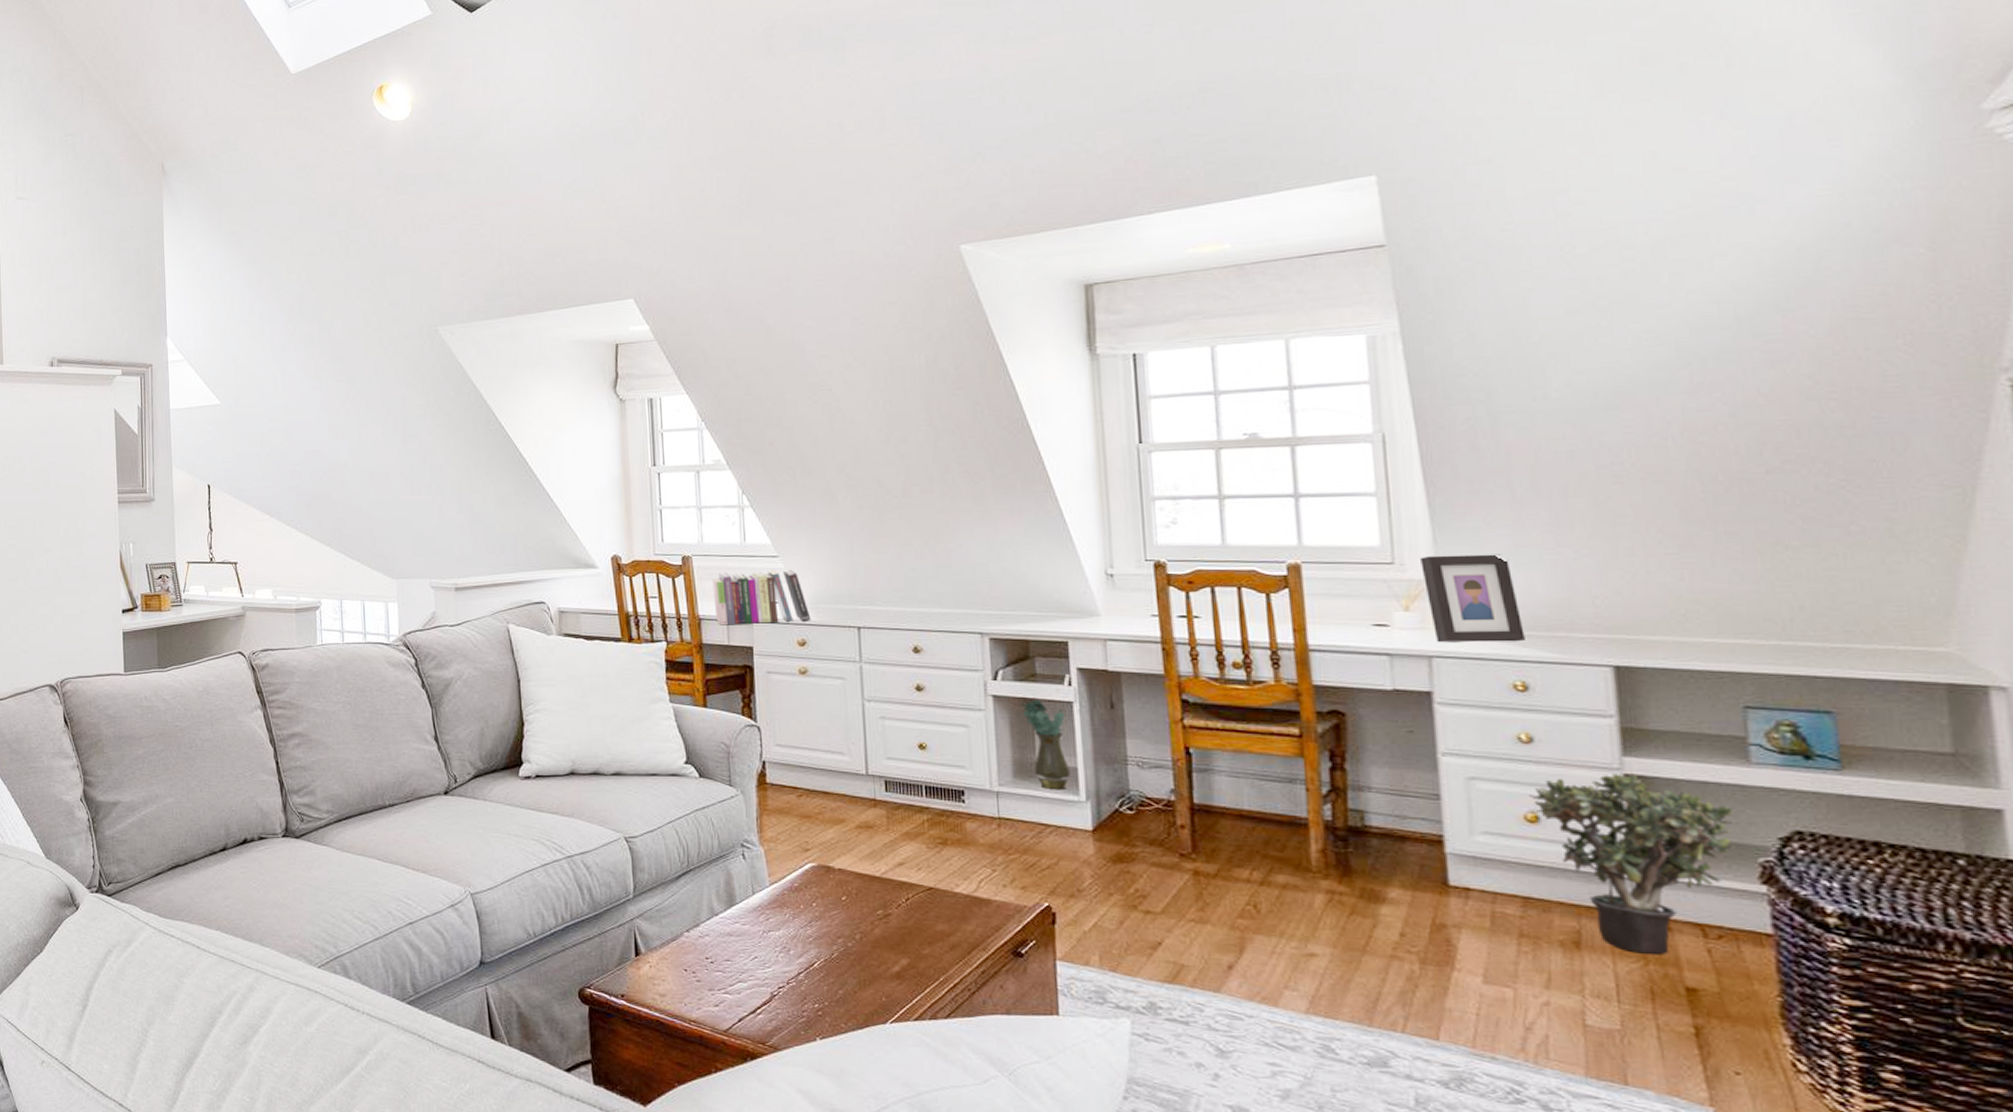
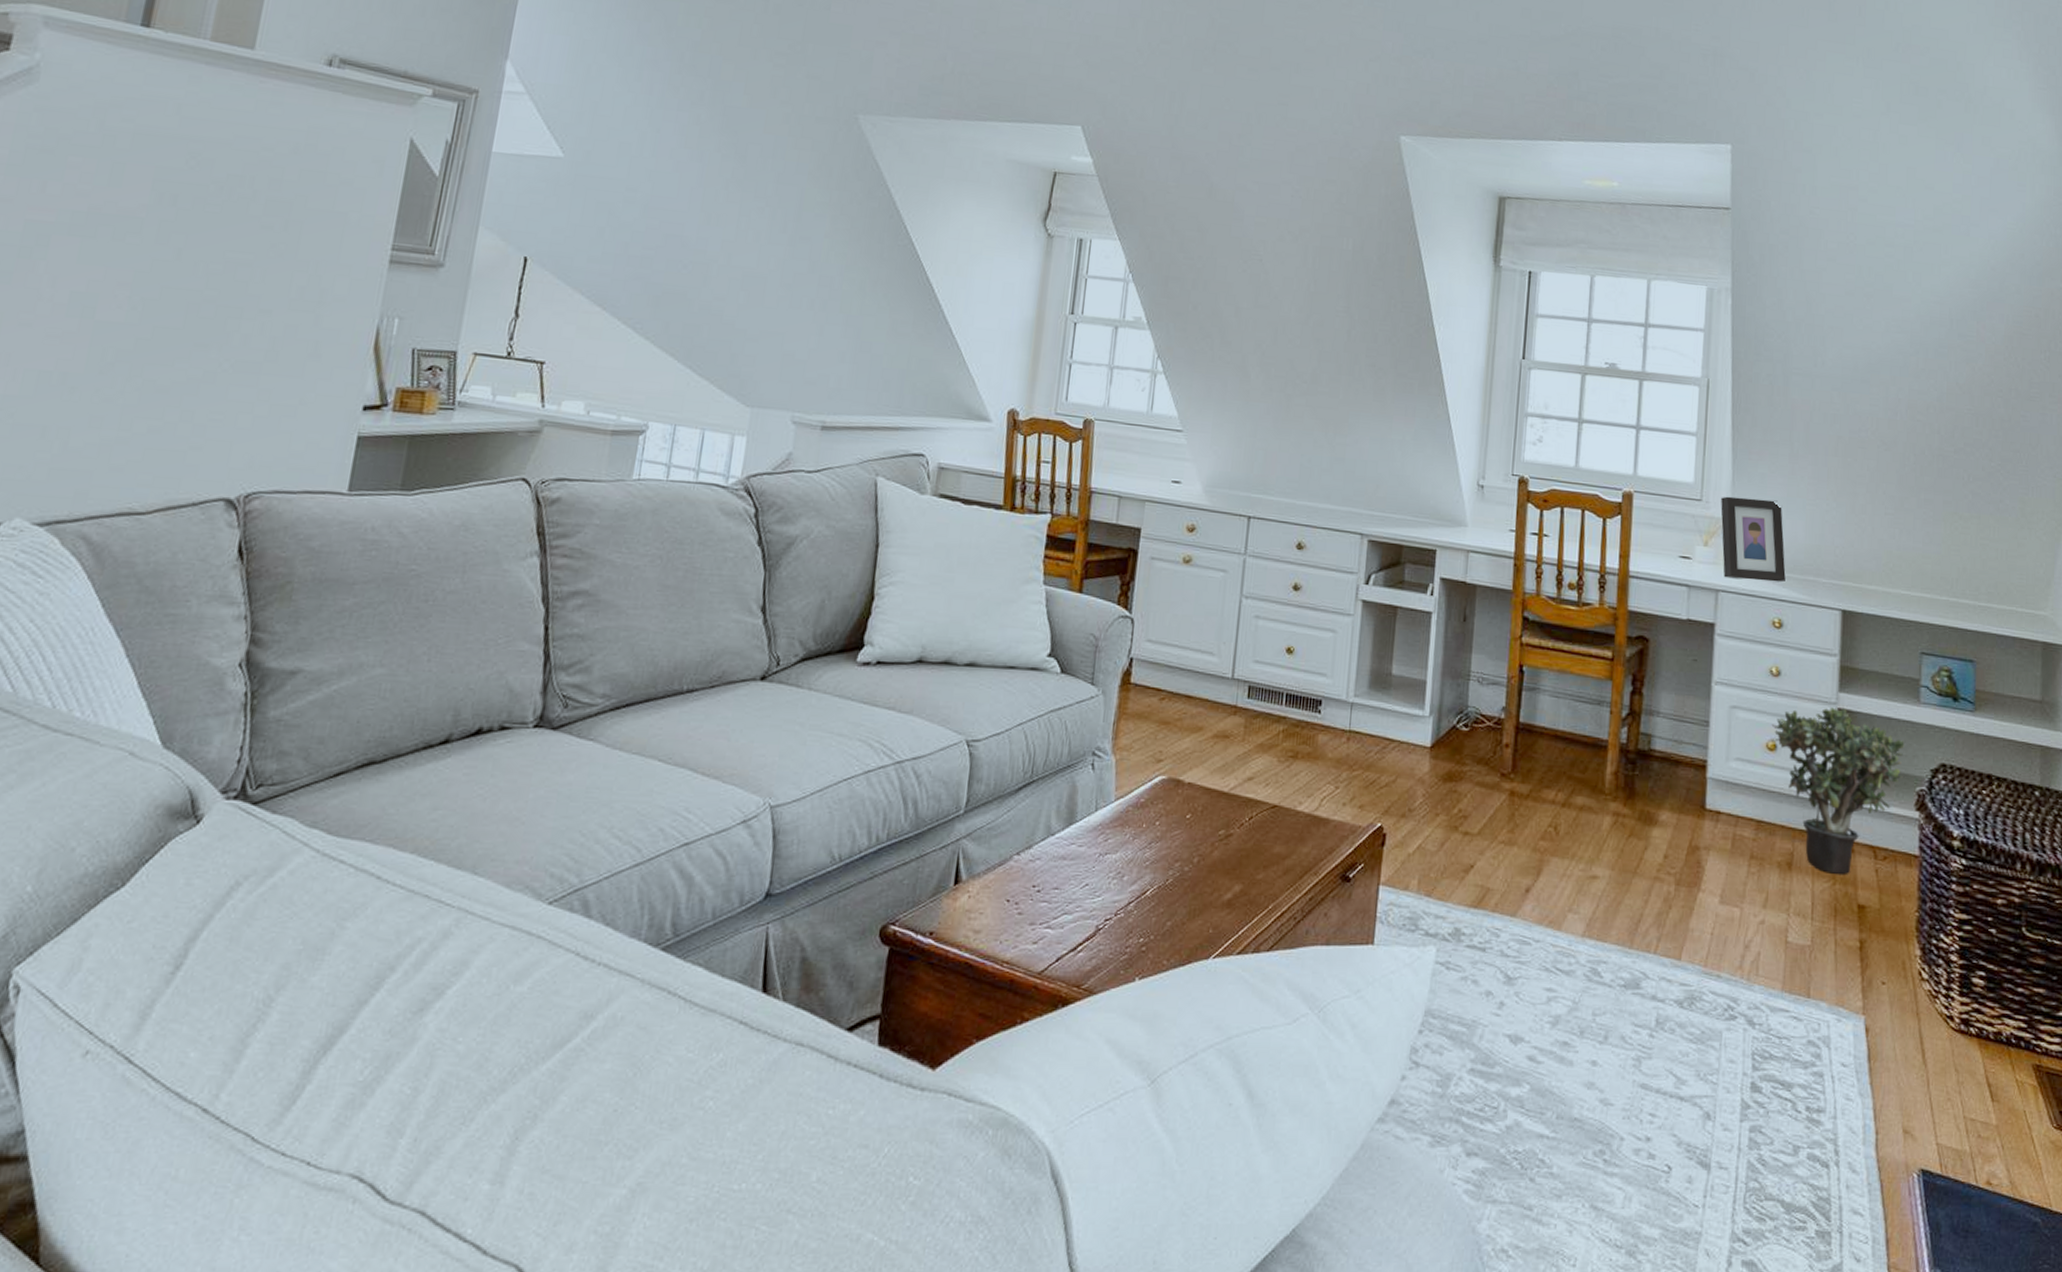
books: present [712,569,811,626] -> none [1108,442,1204,506]
vase: present [1020,697,1071,789] -> none [1385,604,1424,703]

